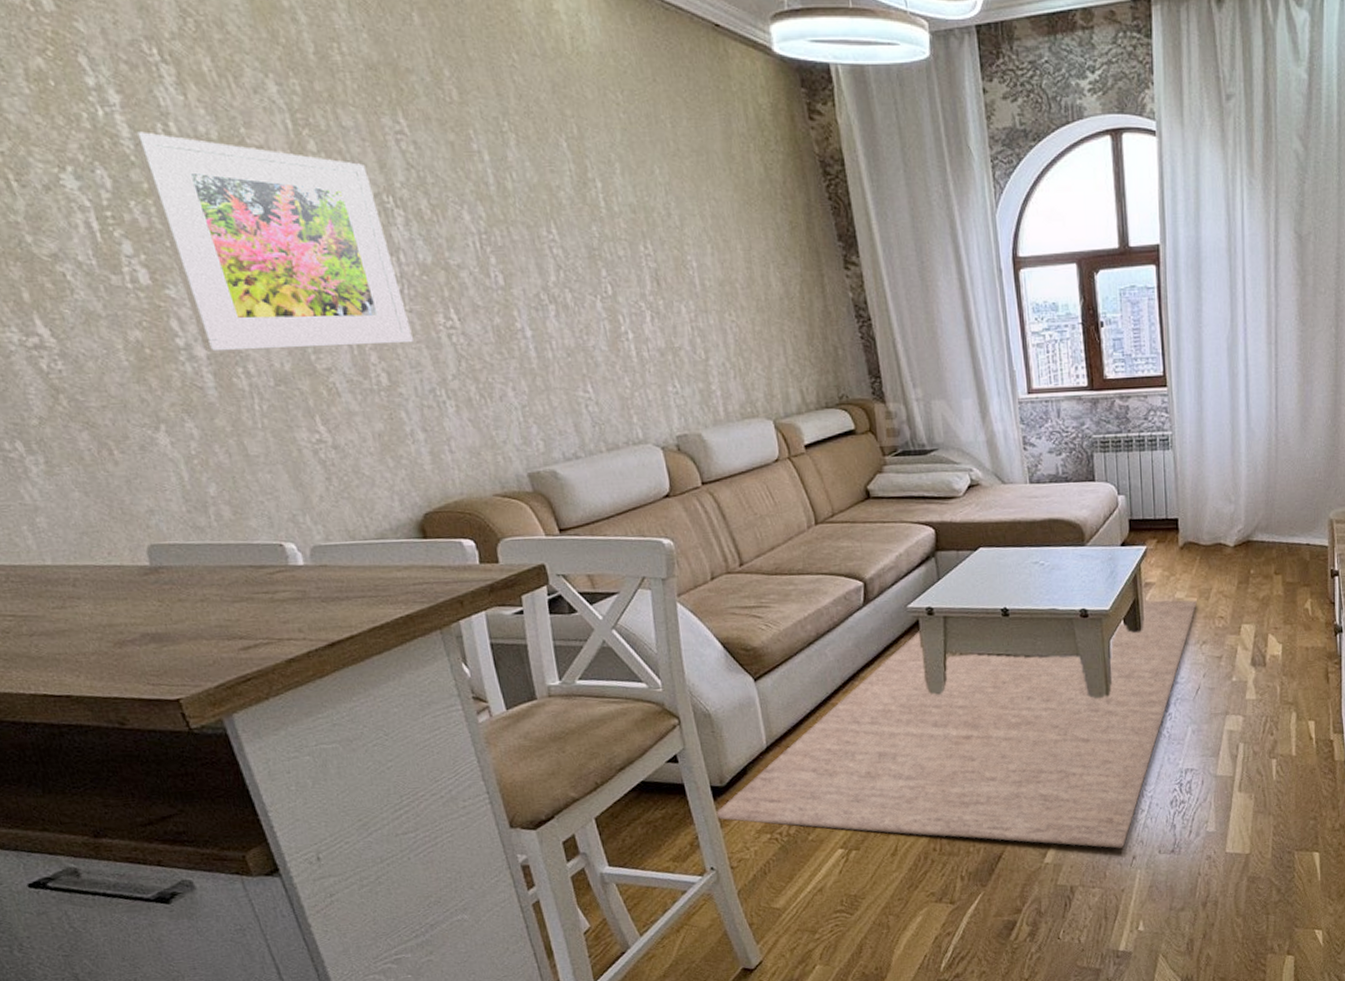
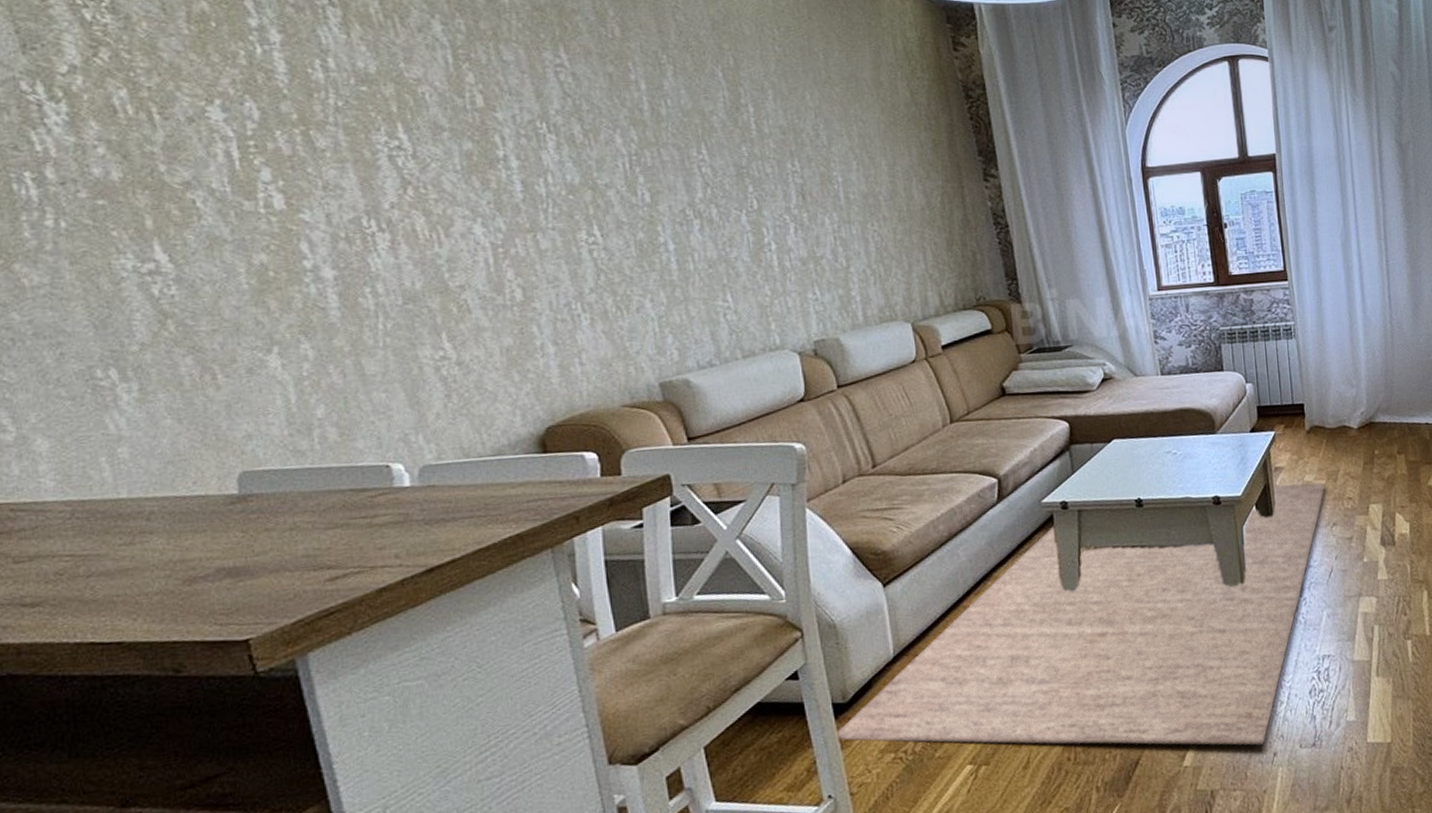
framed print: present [131,131,413,352] -> none [287,67,553,273]

